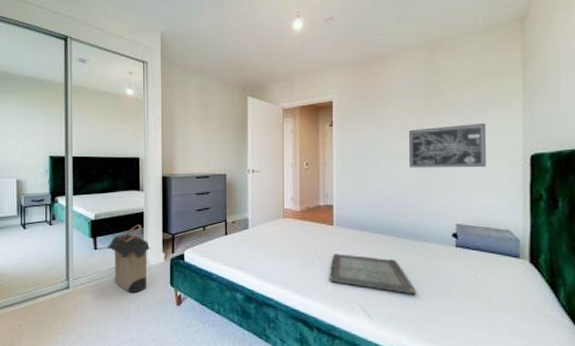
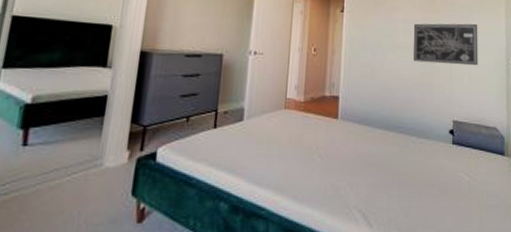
laundry hamper: present [108,224,151,294] -> none [45,111,111,209]
serving tray: present [330,253,417,295] -> none [331,151,417,197]

